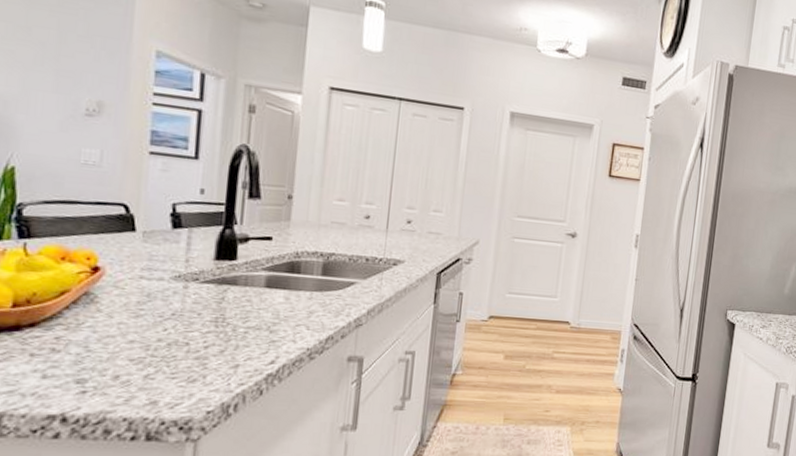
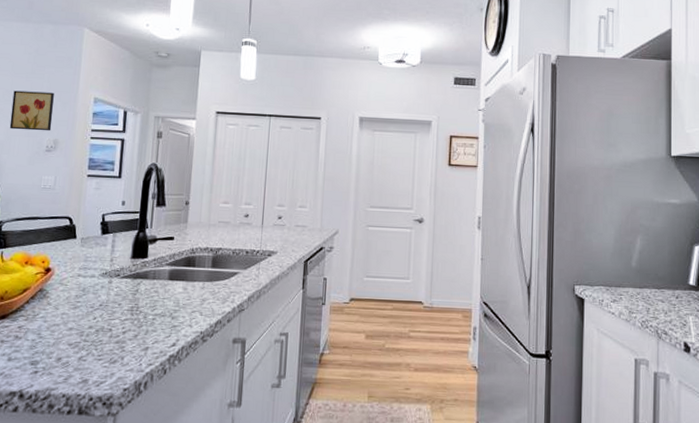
wall art: none [26,27,95,89] -> present [9,90,54,131]

